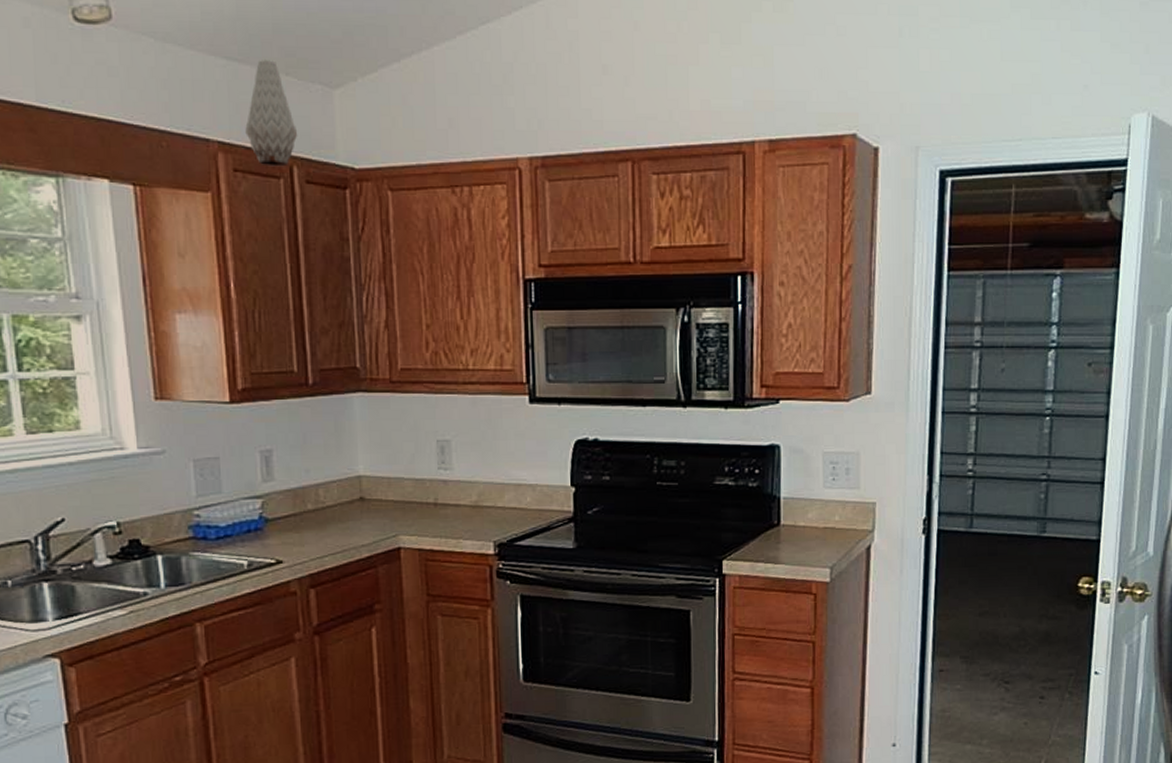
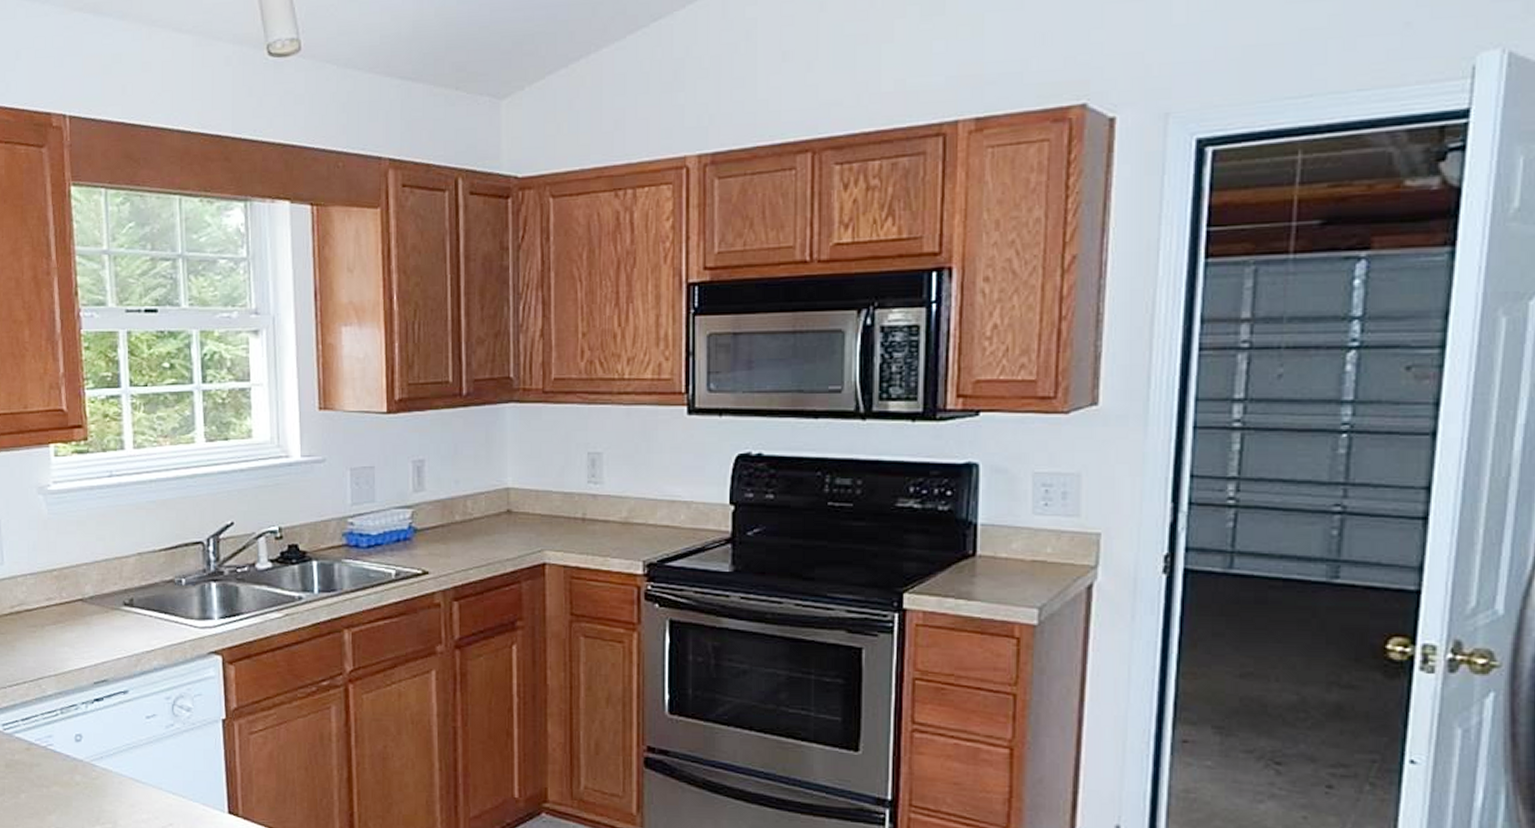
vase: present [245,60,298,167] -> none [415,76,465,180]

